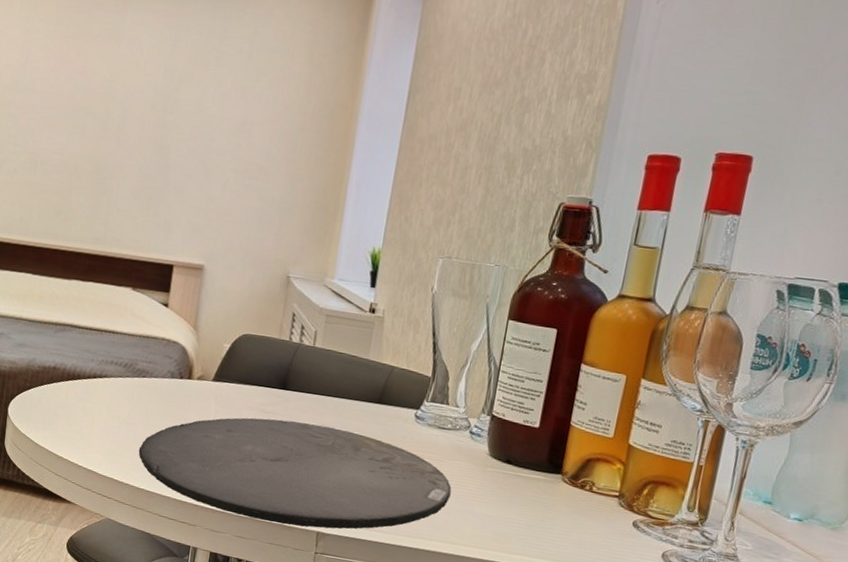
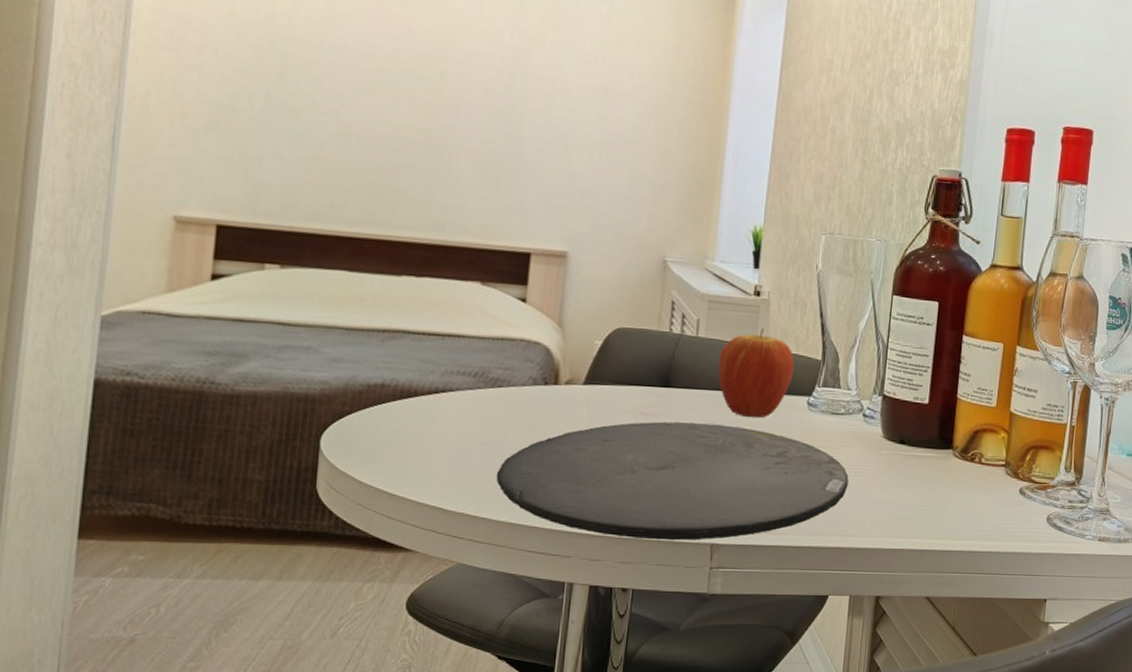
fruit: none [331,342,405,425] -> present [717,327,795,418]

